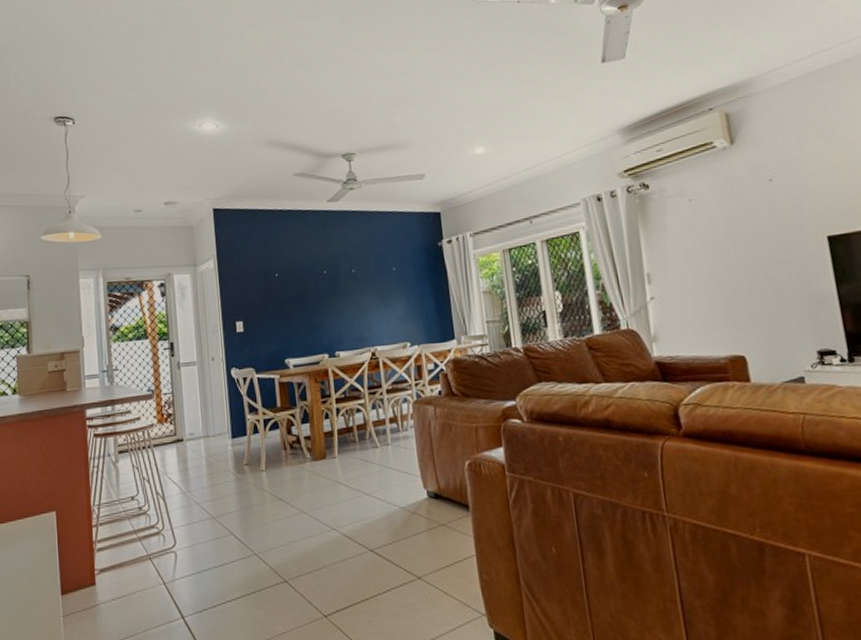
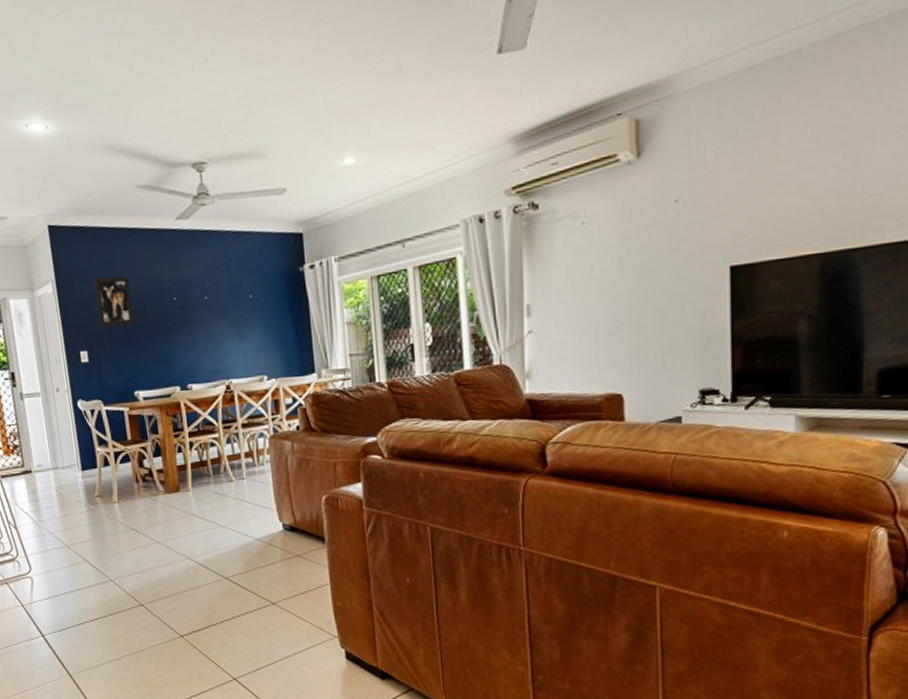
wall art: none [252,252,287,299] -> present [94,276,134,328]

